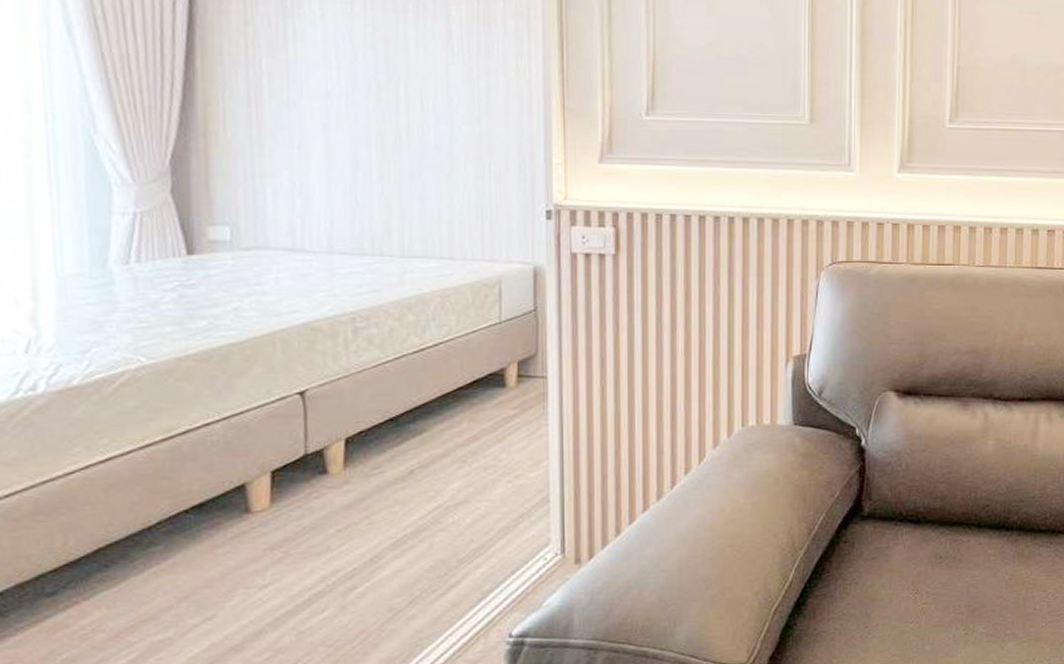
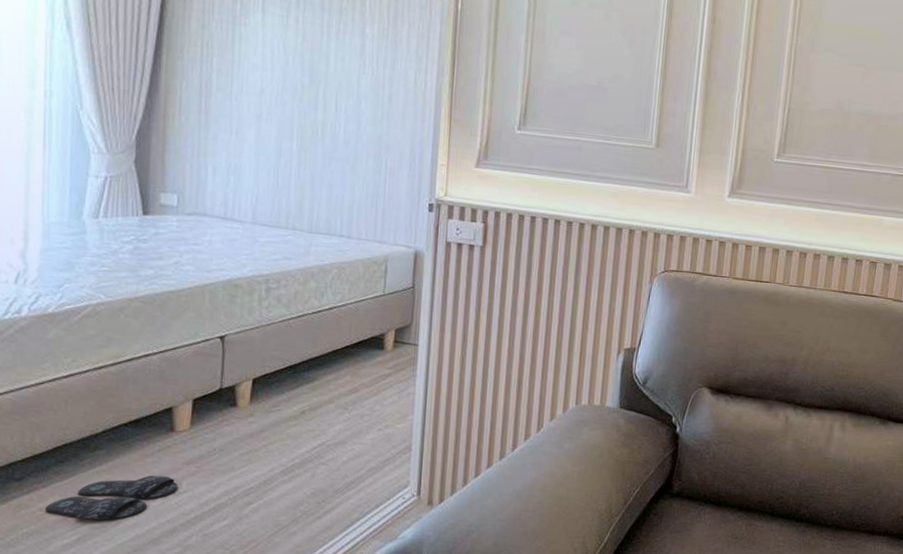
slippers: none [90,567,261,634] -> present [46,475,178,522]

